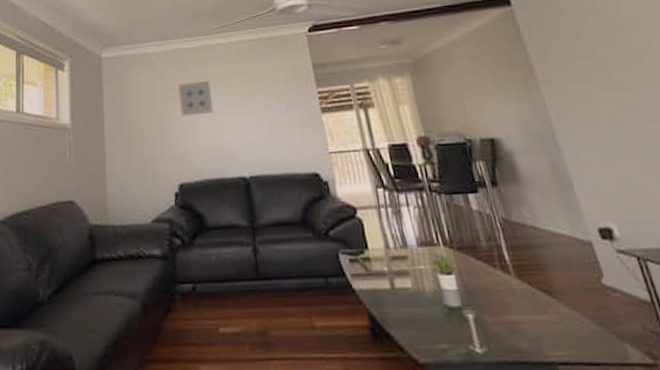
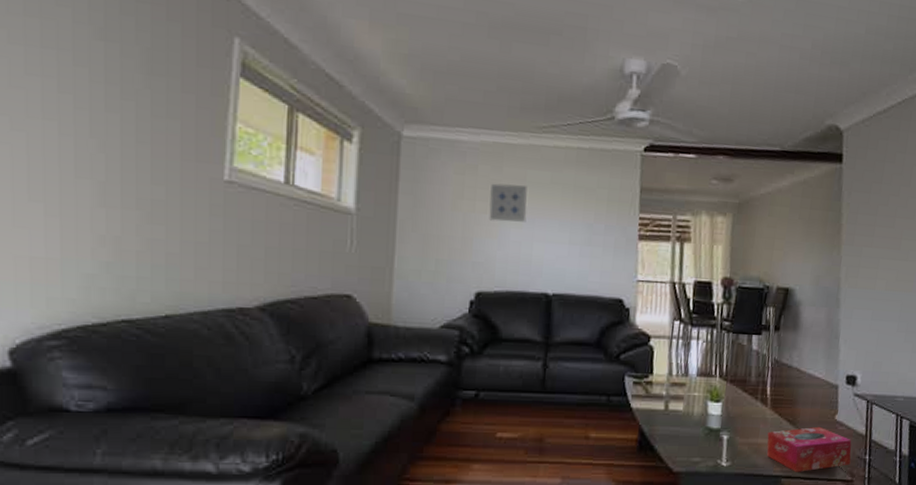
tissue box: none [521,294,646,356] -> present [766,426,852,472]

